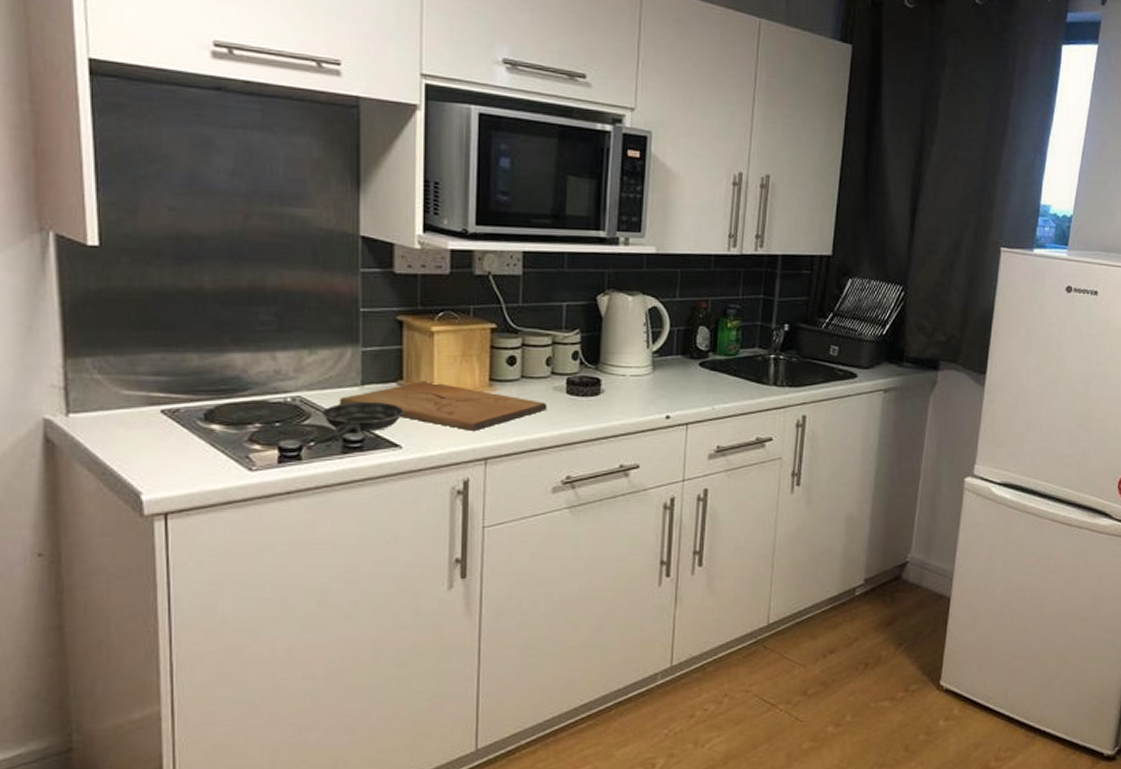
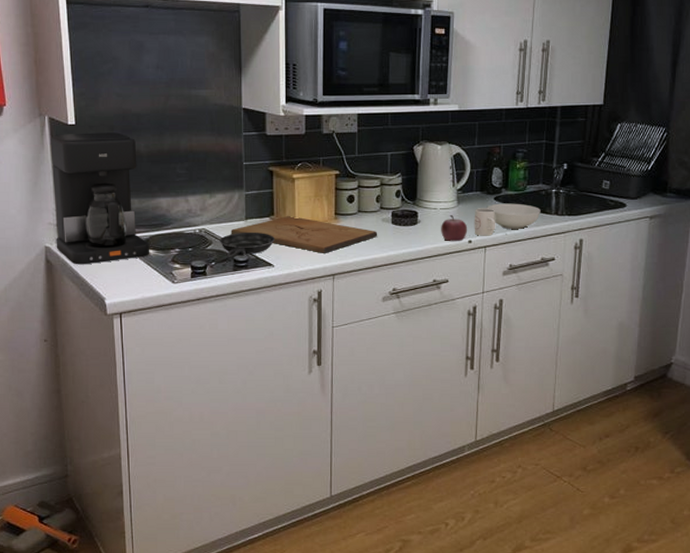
coffee maker: none [57,258,215,446] -> present [50,132,150,265]
fruit: none [631,384,665,418] -> present [441,215,468,242]
mug: none [673,375,701,410] -> present [474,208,496,236]
bowl: none [689,370,756,403] -> present [487,203,541,230]

